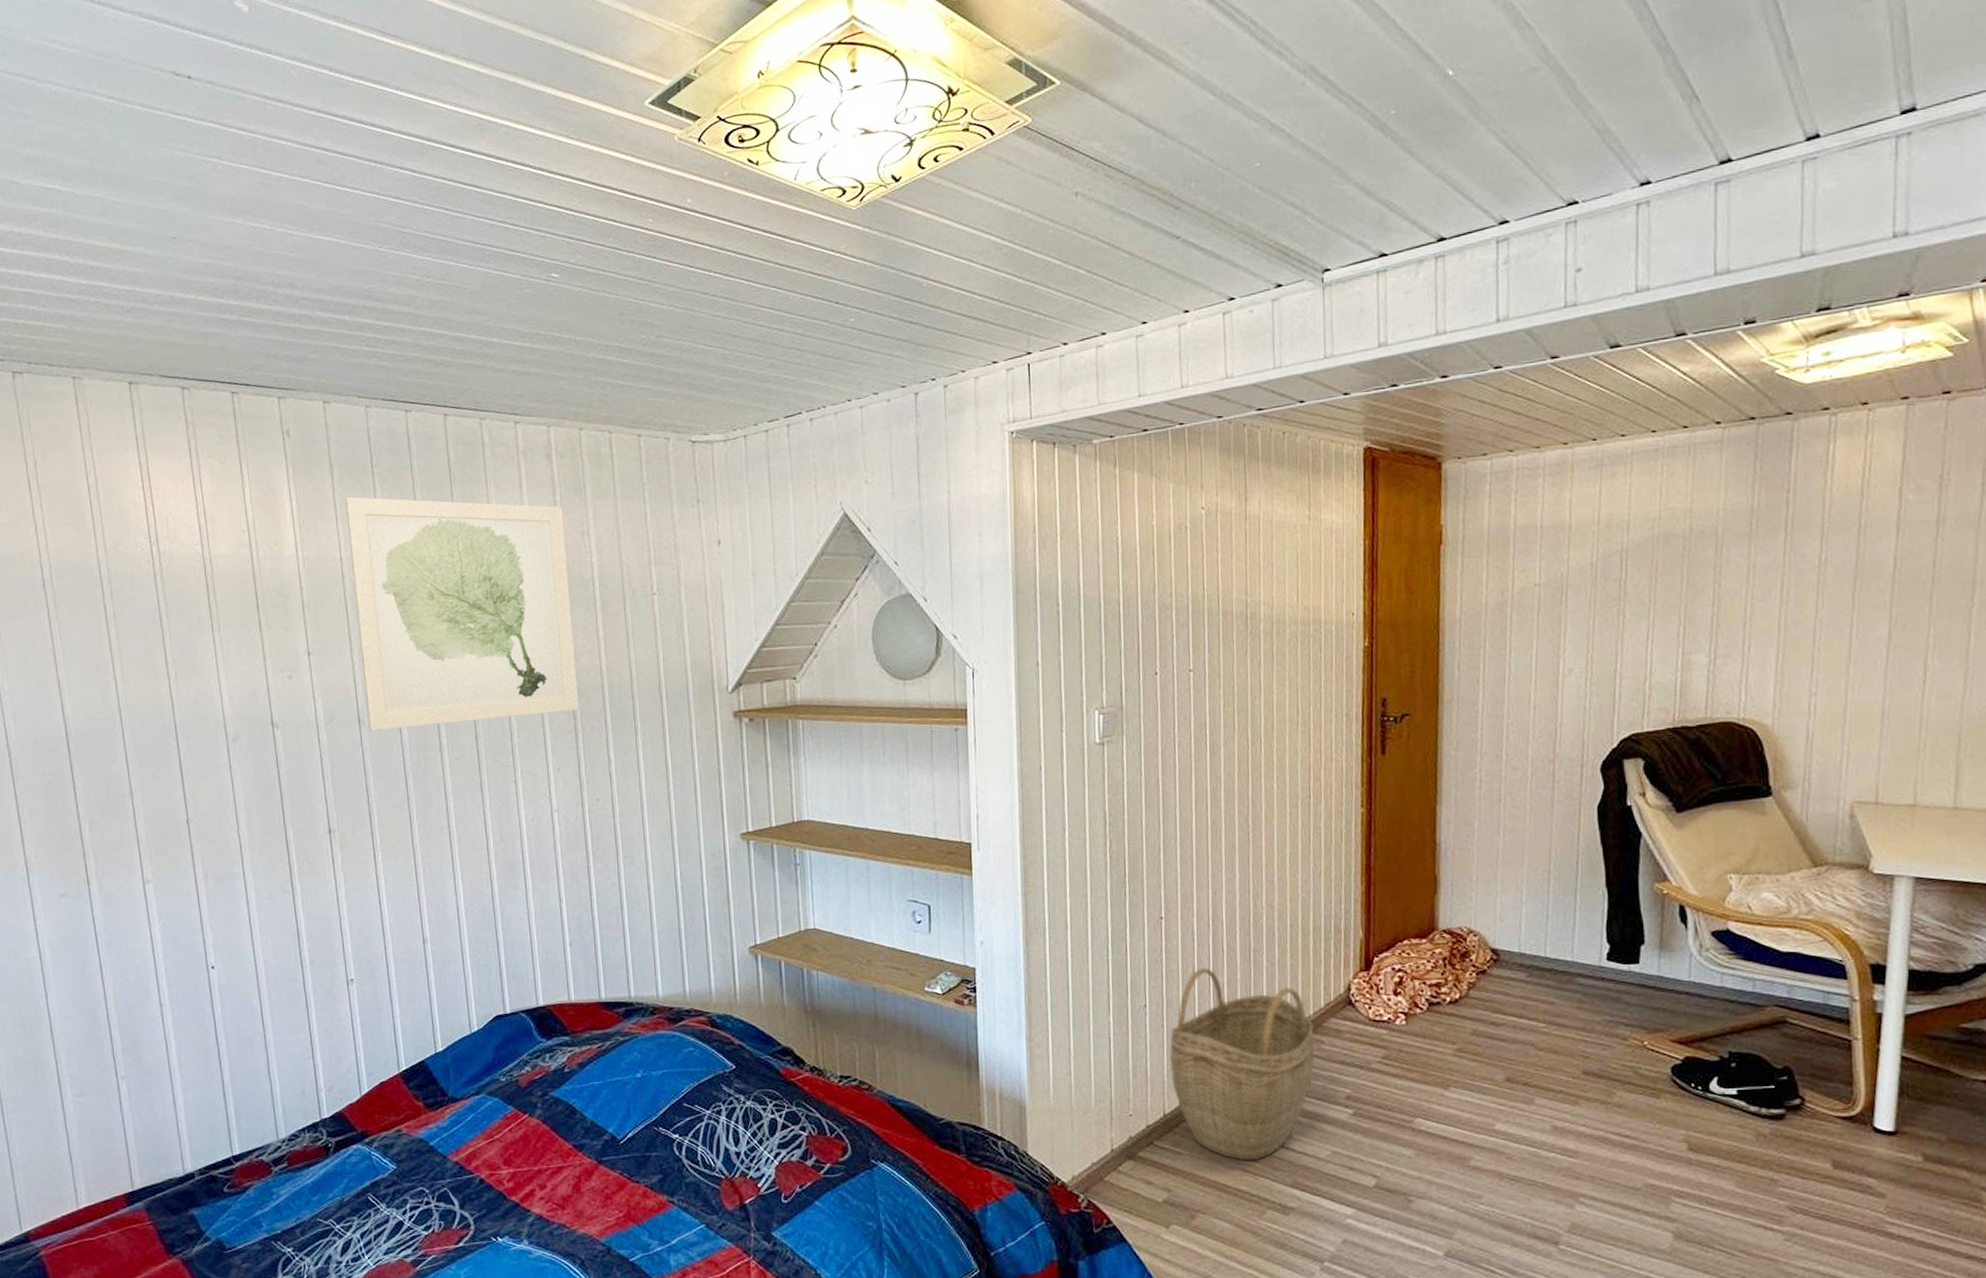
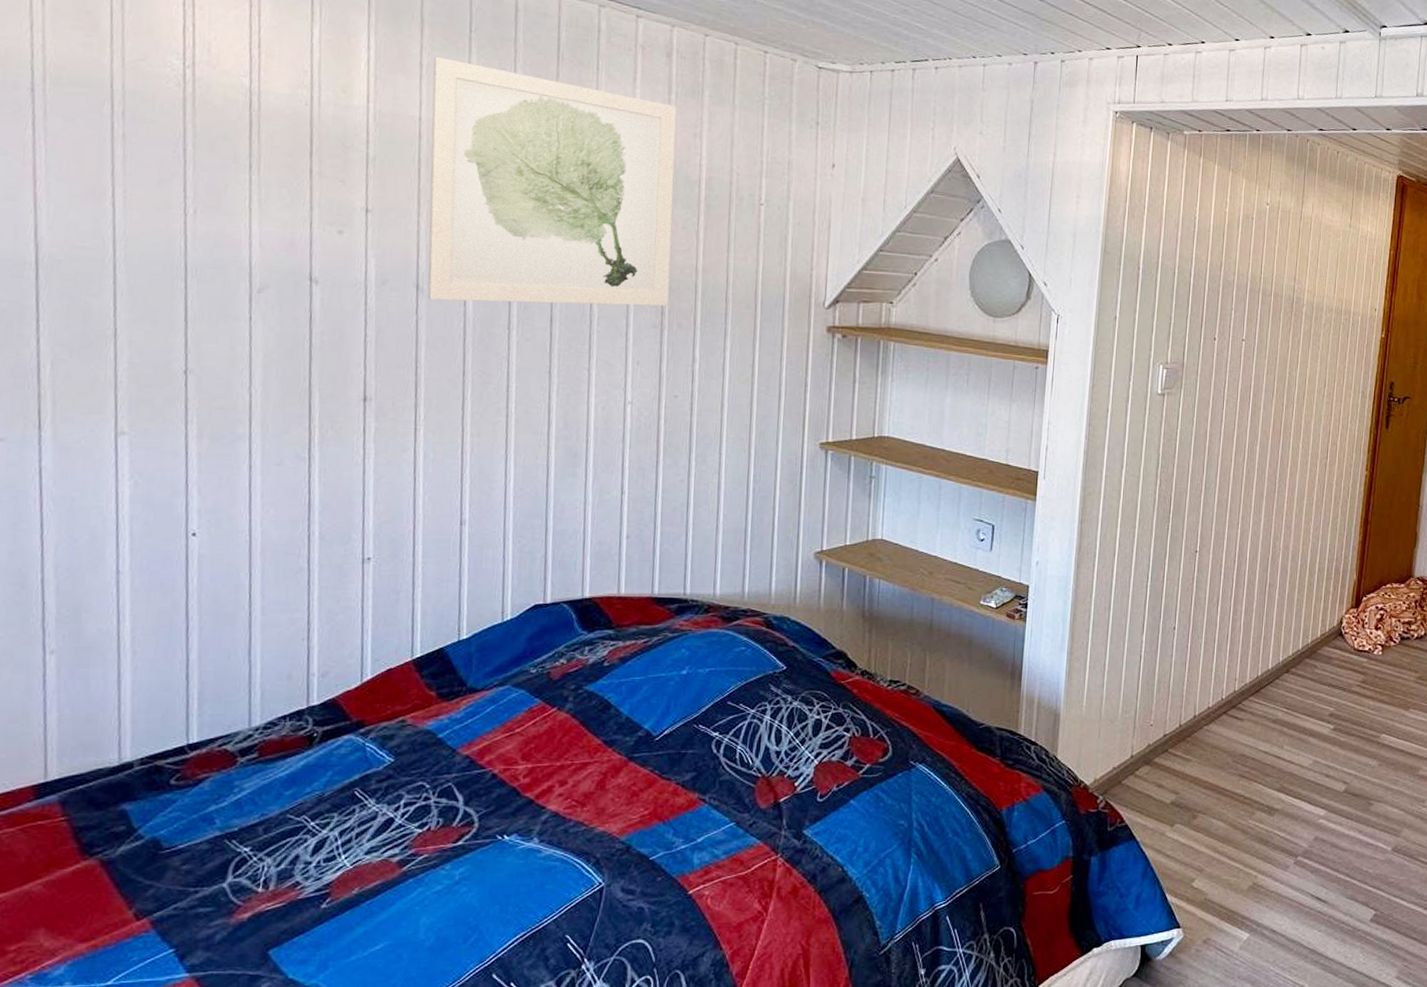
woven basket: present [1169,967,1315,1161] -> none [1189,597,1310,768]

